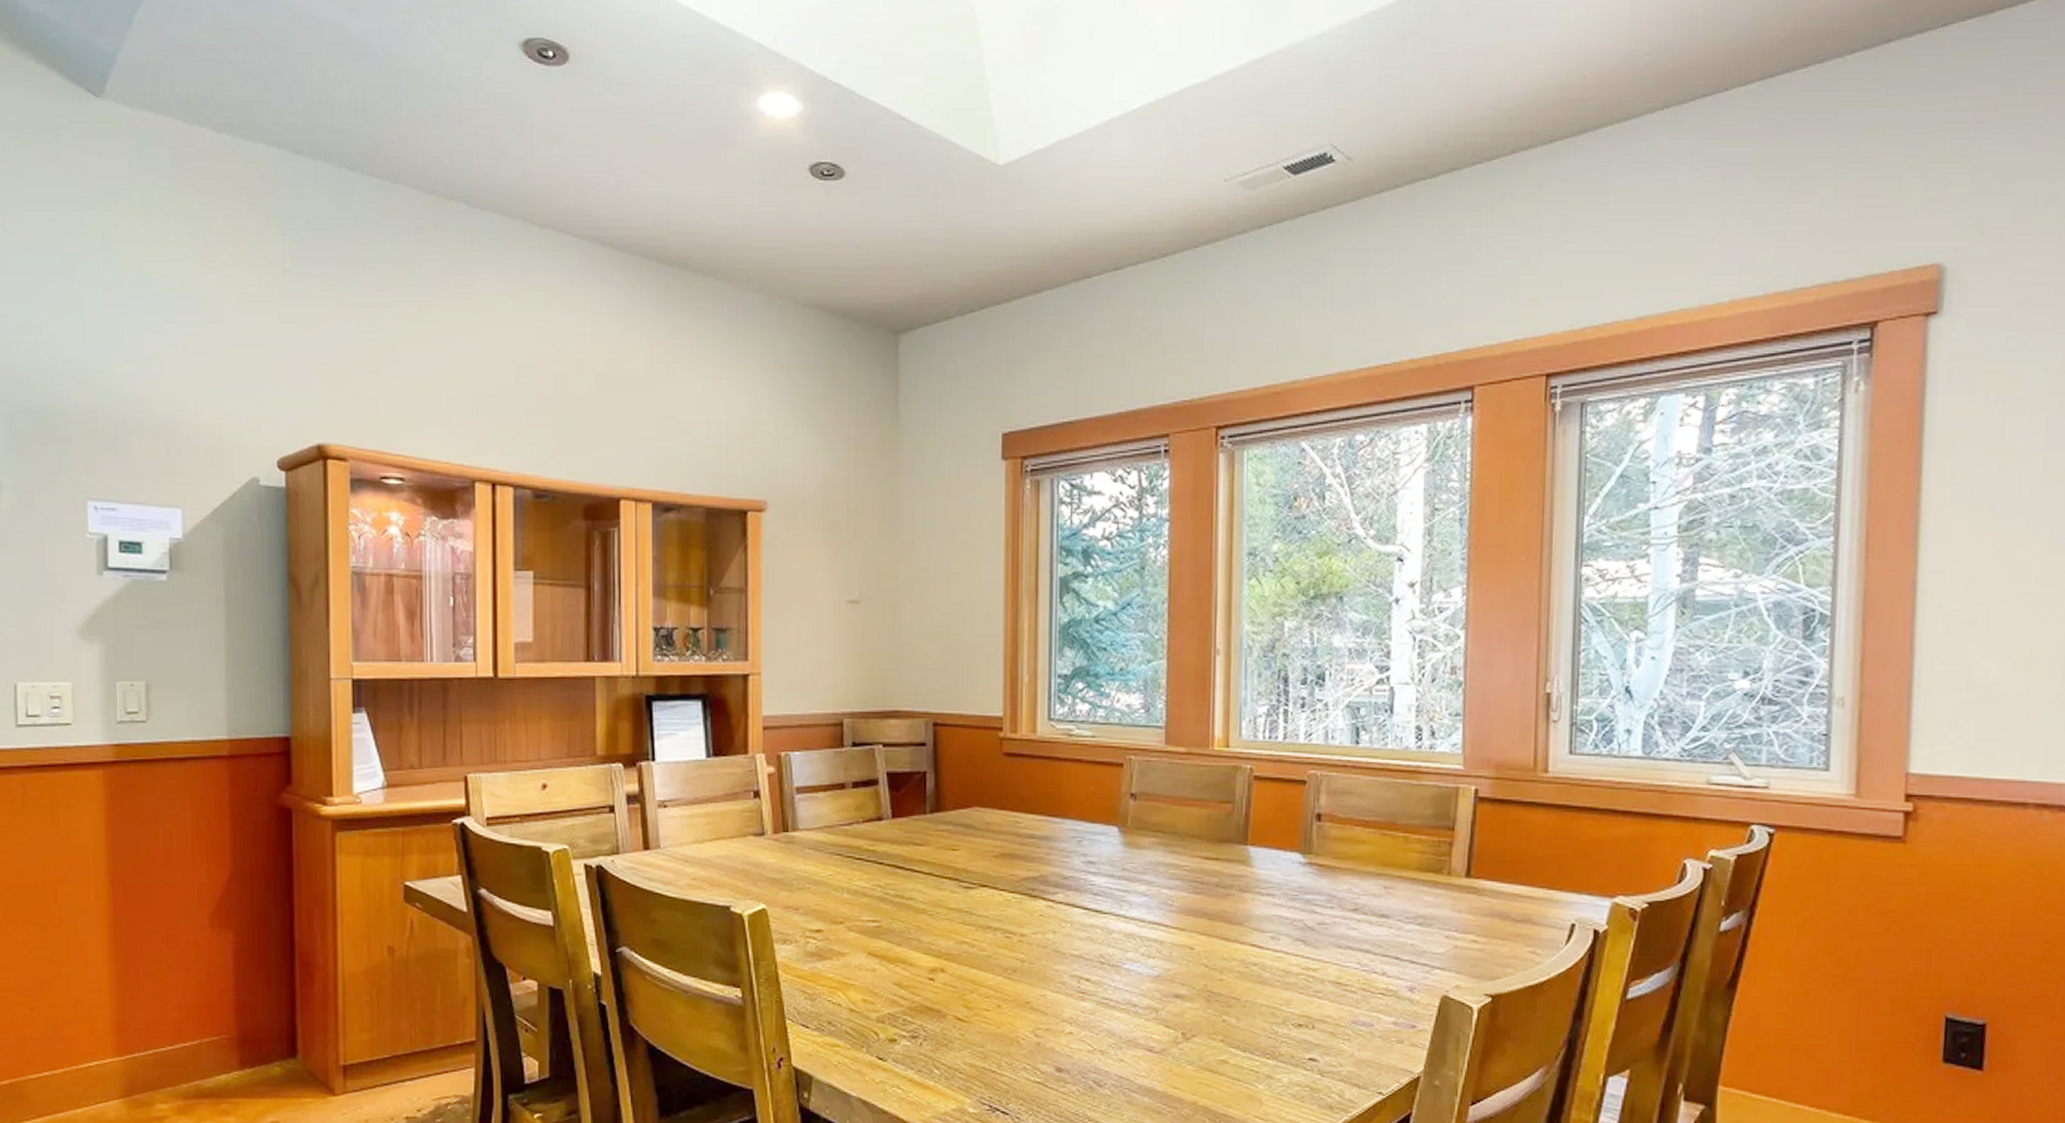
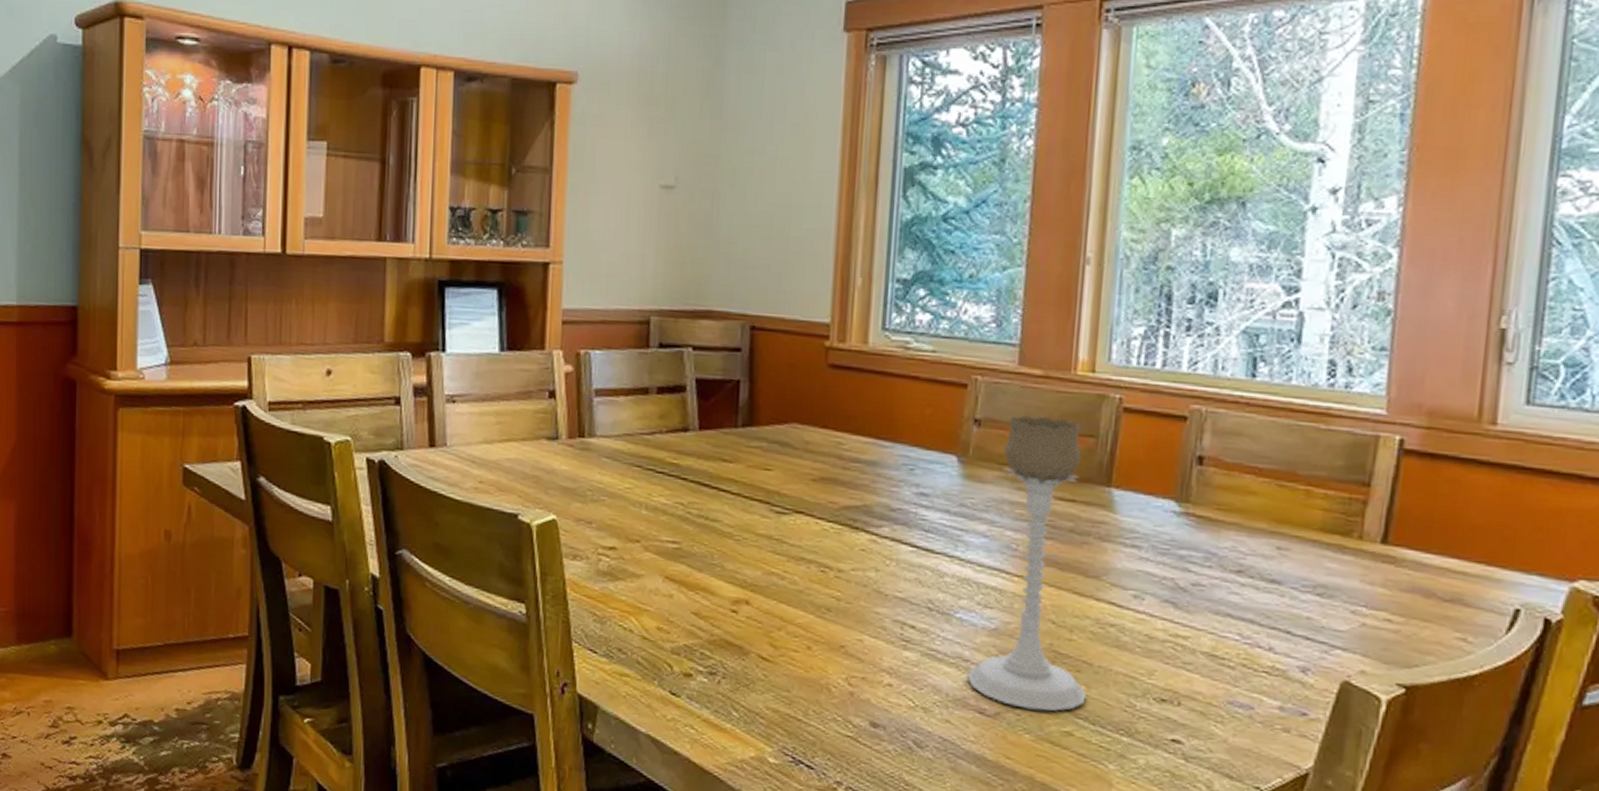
candle holder: none [1136,787,1238,1044] -> present [966,416,1088,711]

